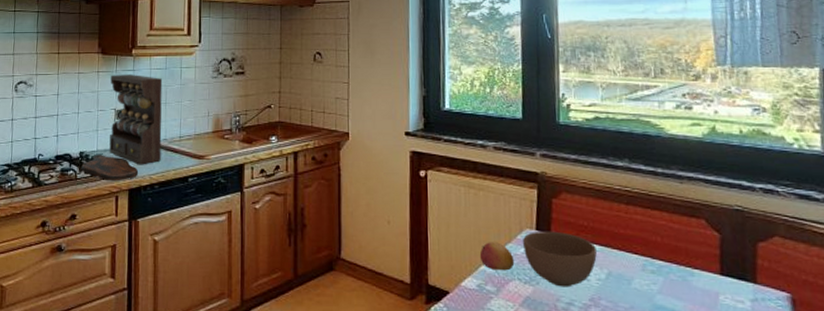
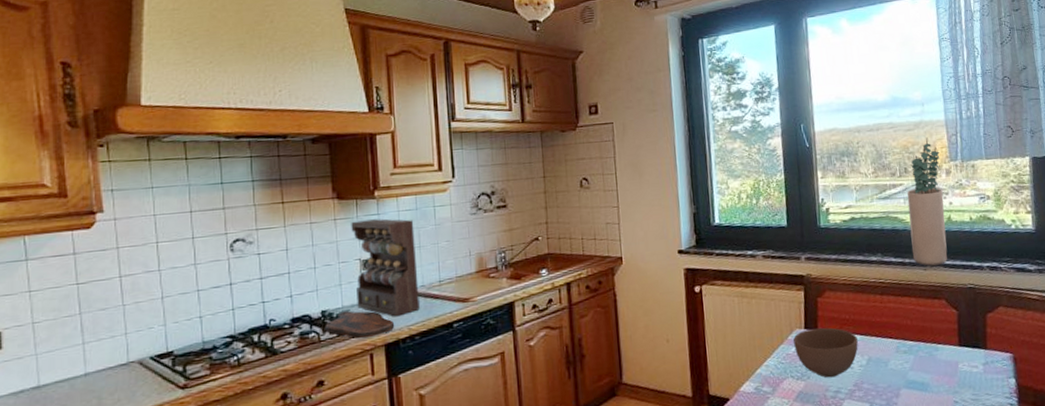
fruit: present [479,242,515,271] -> none [755,345,787,372]
vase: none [662,37,710,180] -> present [907,137,948,266]

